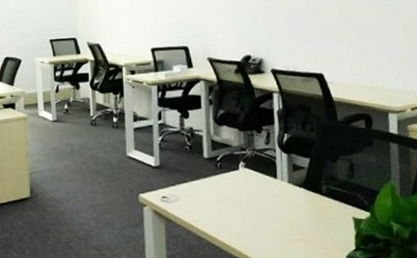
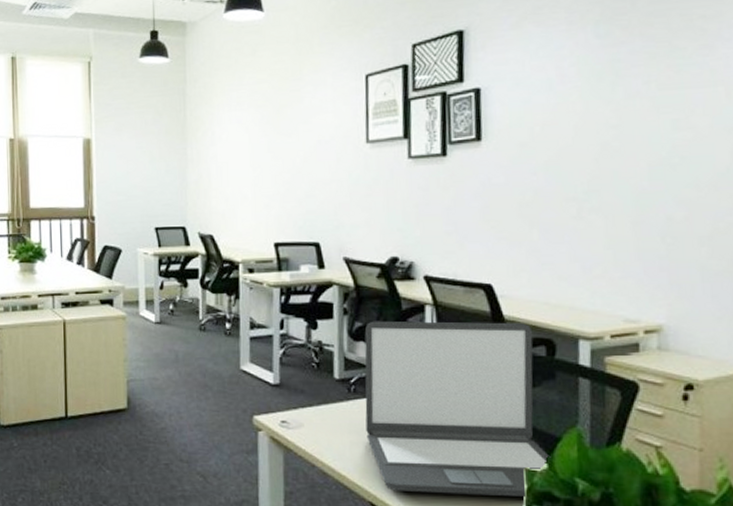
laptop: none [226,103,372,246] -> present [364,321,551,496]

